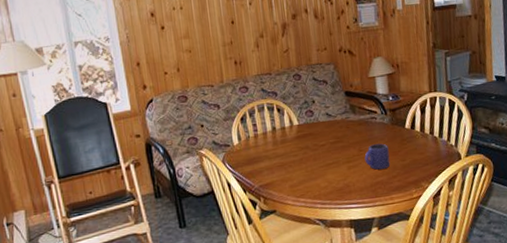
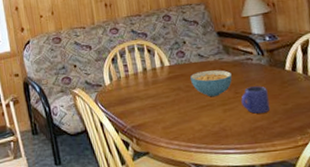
cereal bowl: none [318,128,357,155] -> present [190,70,232,97]

